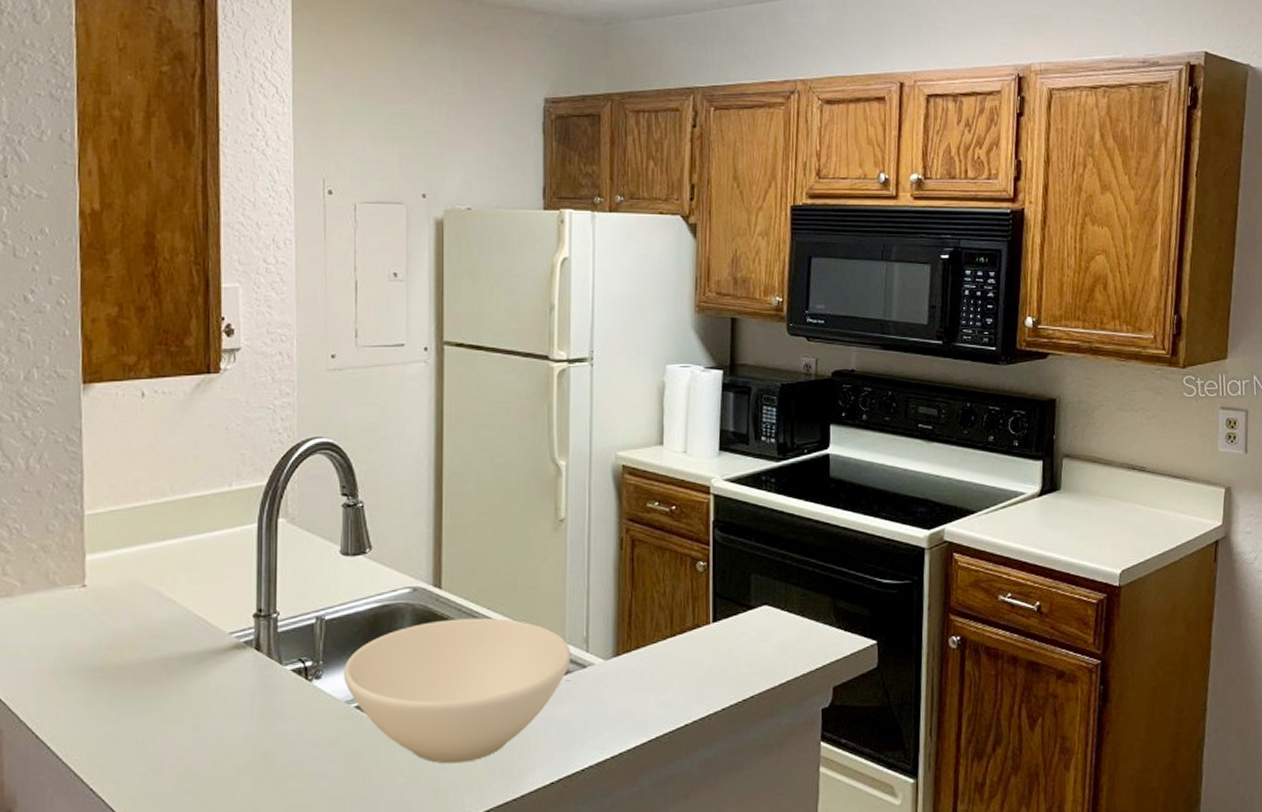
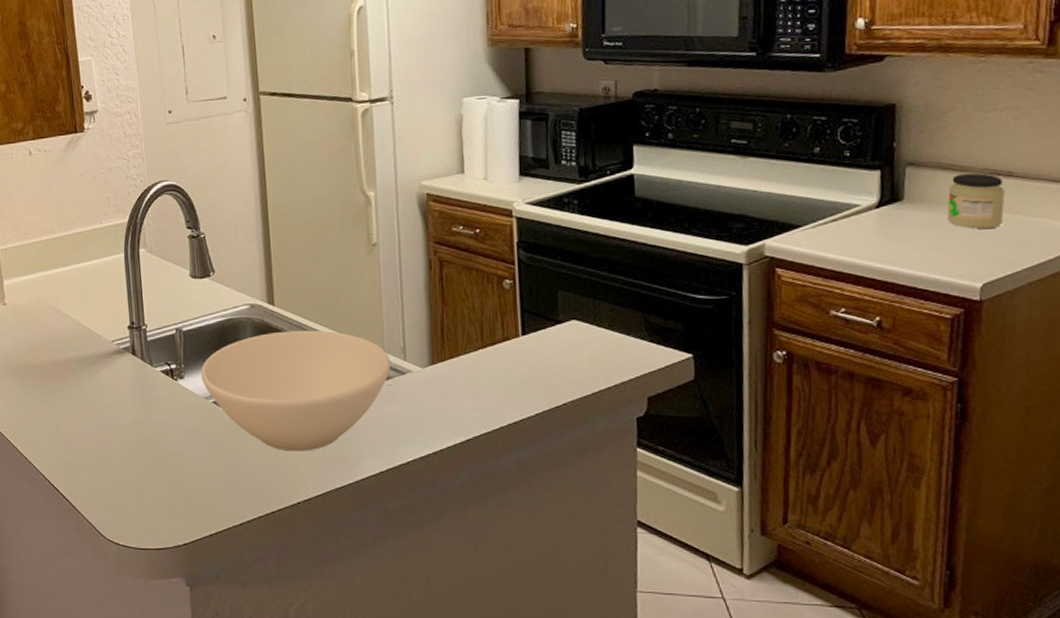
jar: none [1095,466,1139,519] -> present [947,173,1005,229]

